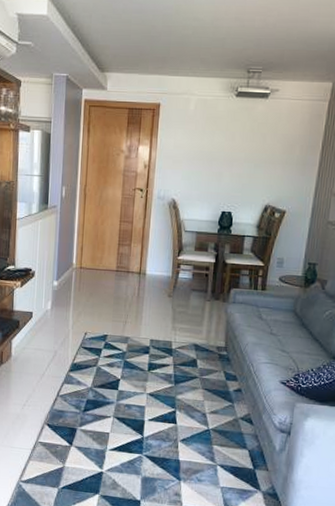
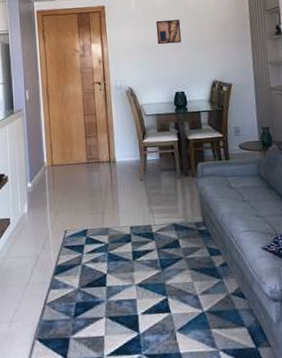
wall art: none [212,128,242,158] -> present [155,19,181,45]

